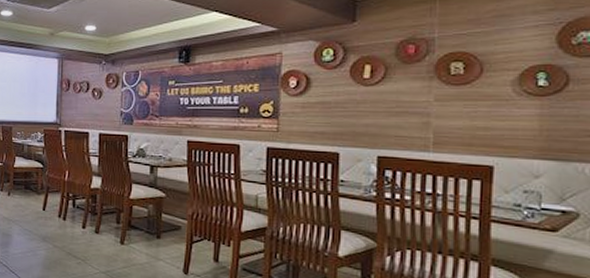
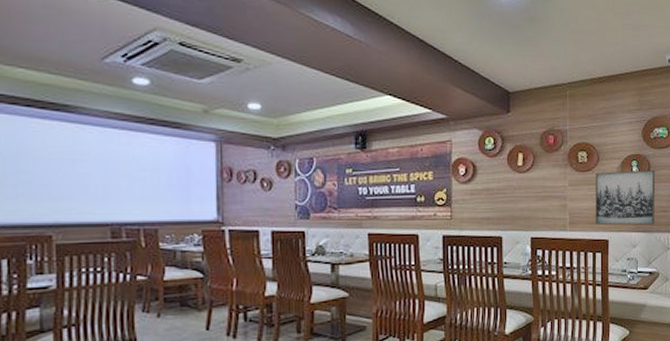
wall art: none [472,83,579,152] -> present [595,169,656,226]

